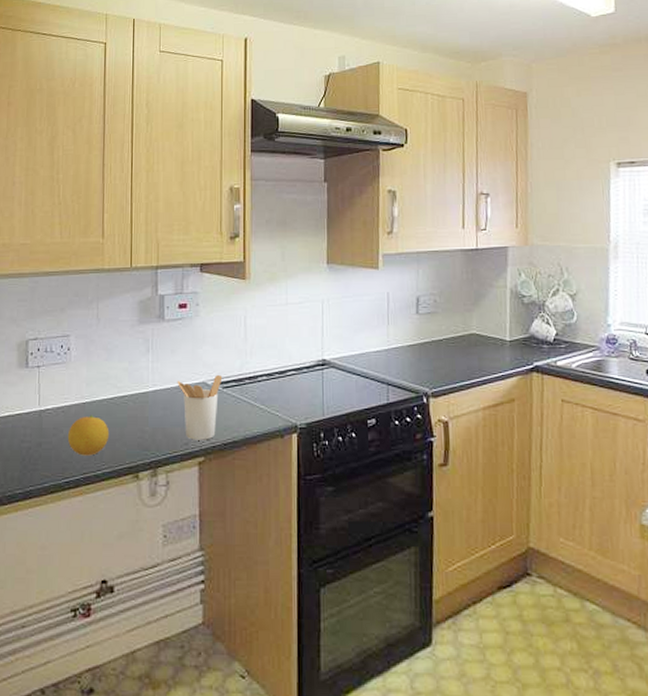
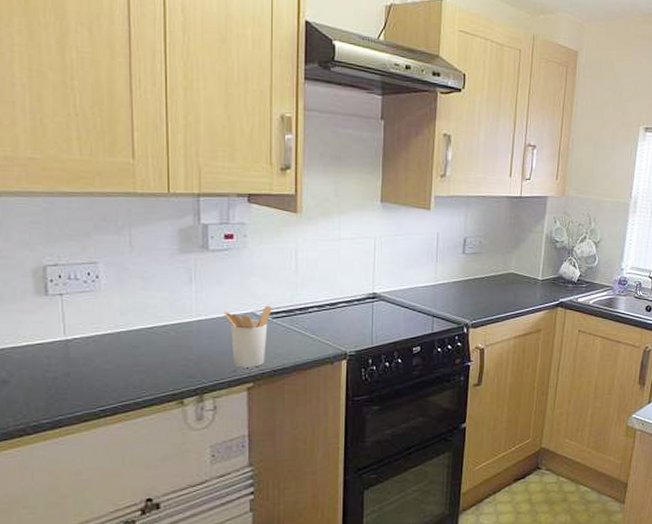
fruit: present [67,415,110,456] -> none [100,344,150,384]

